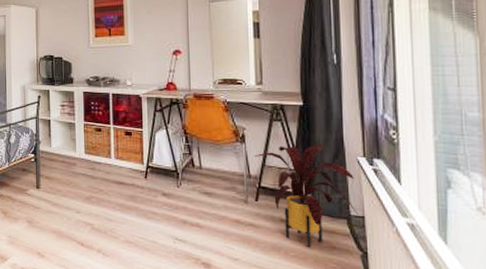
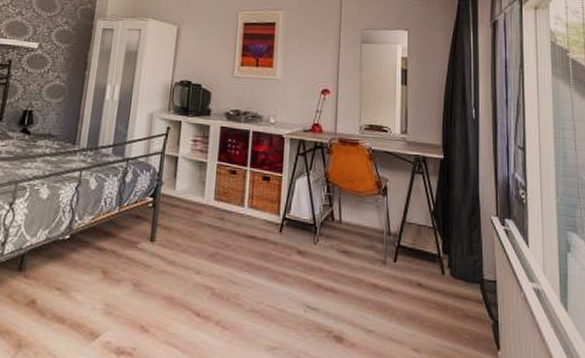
house plant: present [254,145,359,248] -> none [395,201,491,317]

